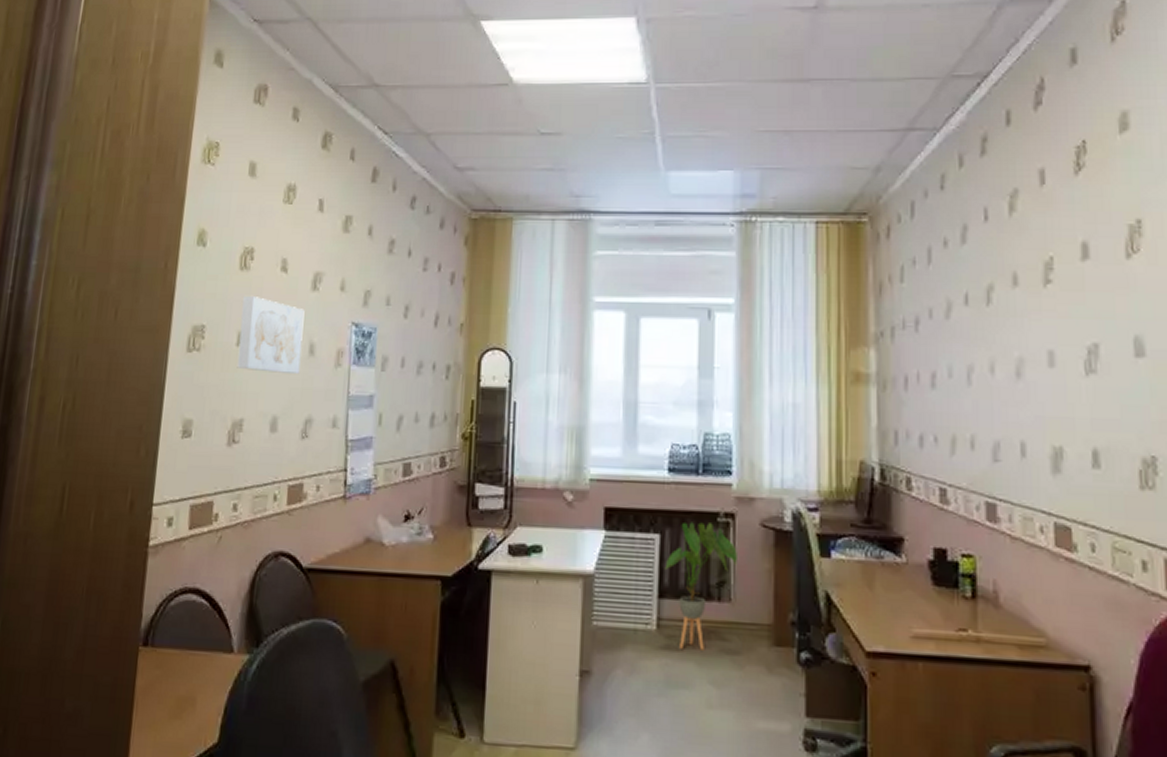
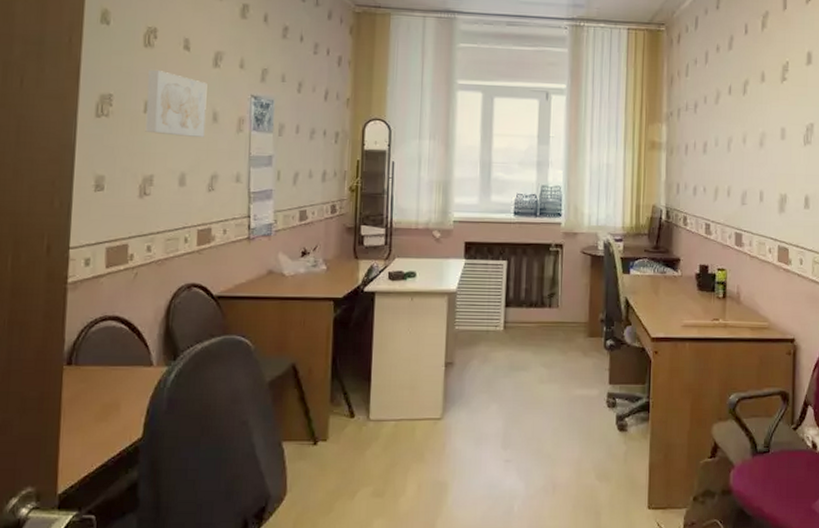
house plant: present [666,522,737,650] -> none [511,251,564,343]

